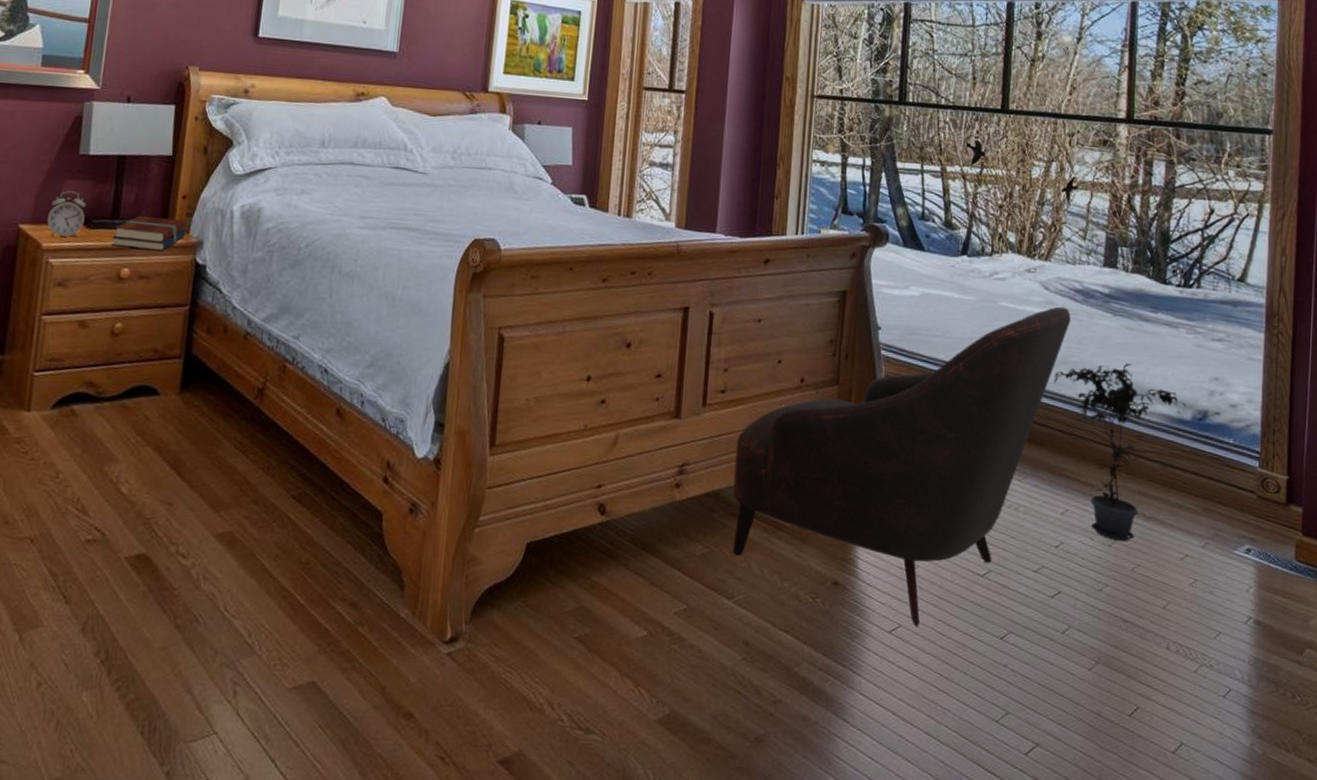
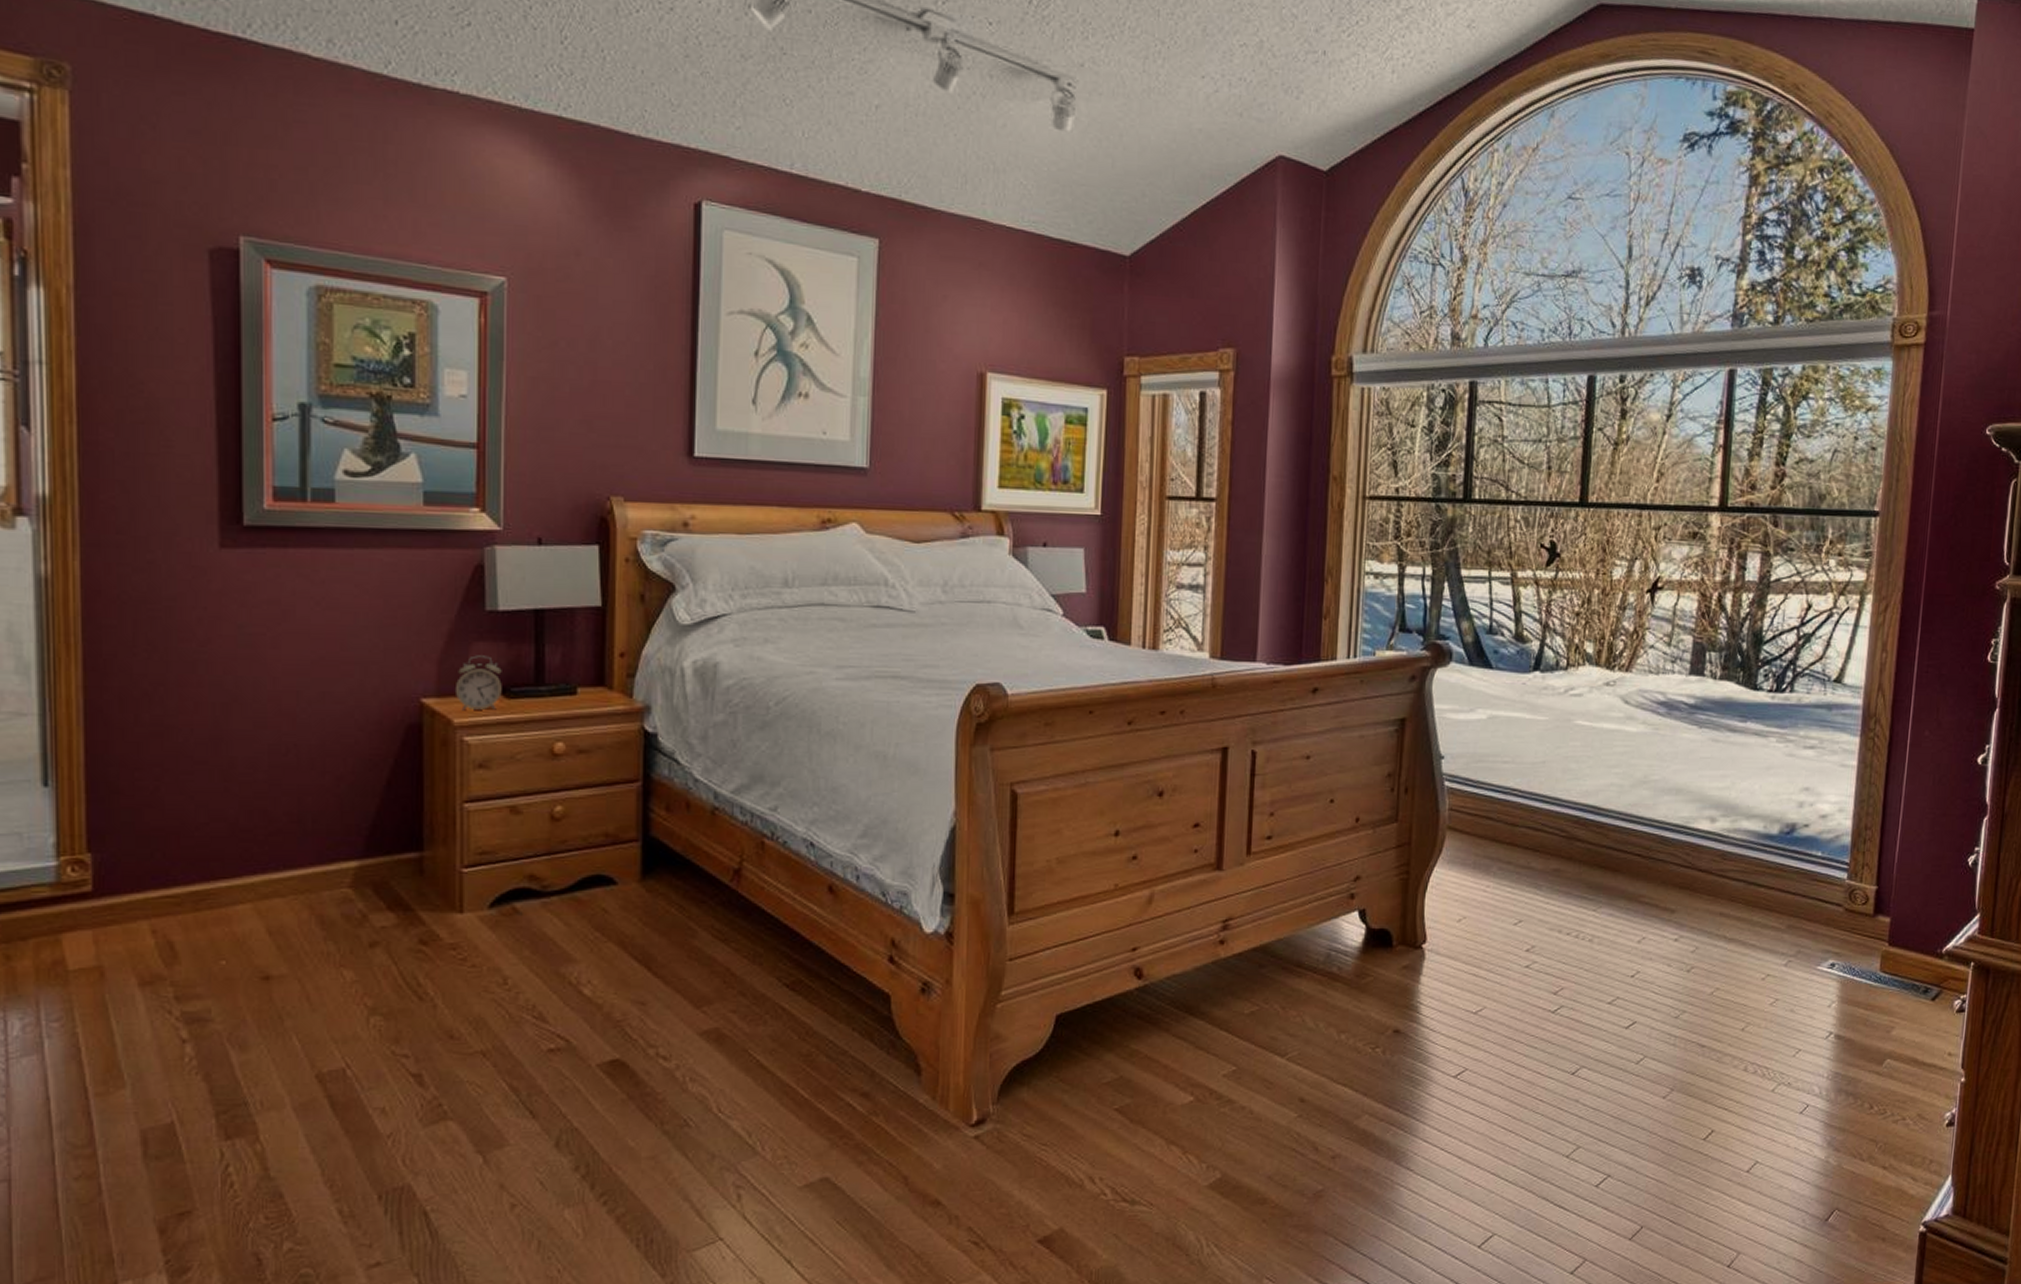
books: present [111,215,186,252] -> none [538,679,628,720]
armchair: present [732,306,1071,627] -> none [1283,721,1653,1070]
potted plant: present [1053,363,1186,541] -> none [1632,779,1774,965]

